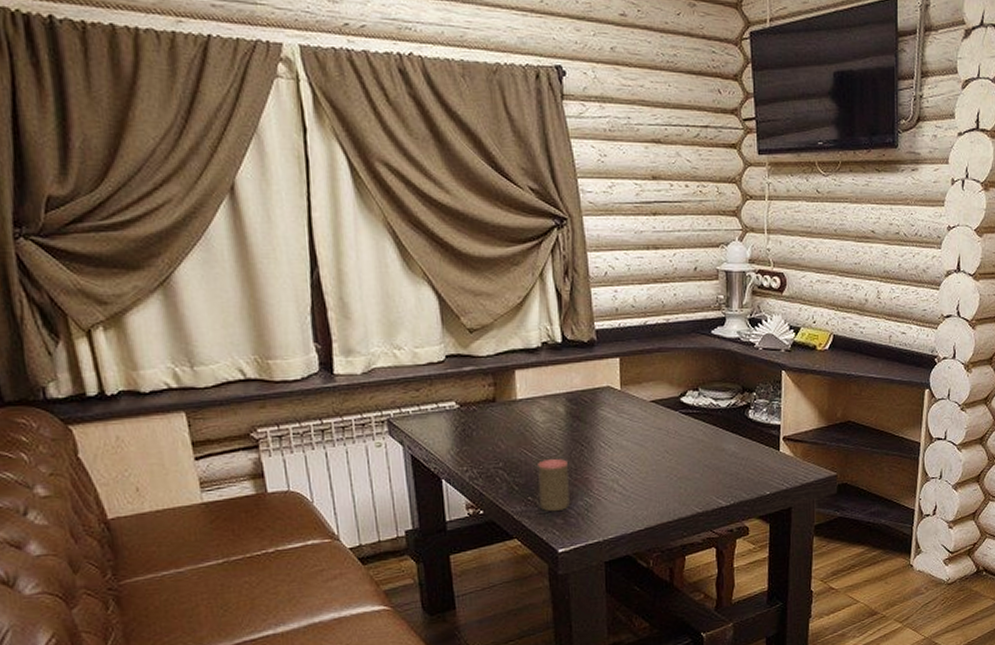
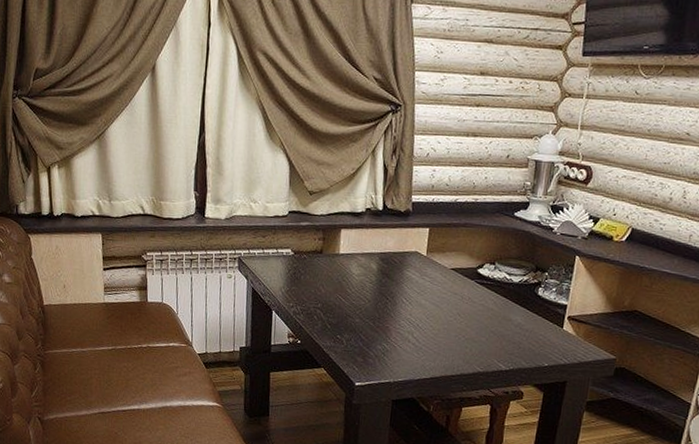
cup: present [538,459,571,512] -> none [345,307,373,352]

